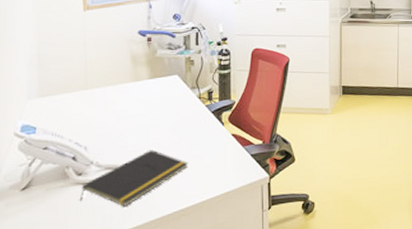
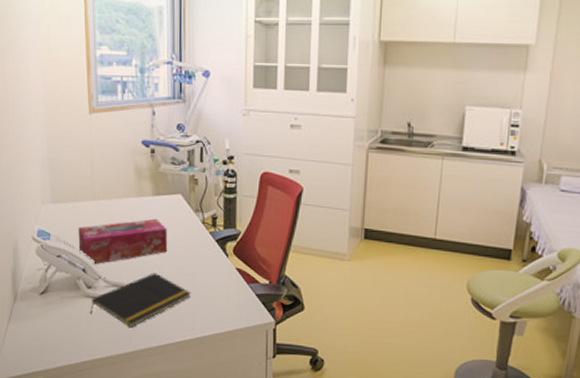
tissue box: none [68,99,165,151] -> present [78,218,168,265]

